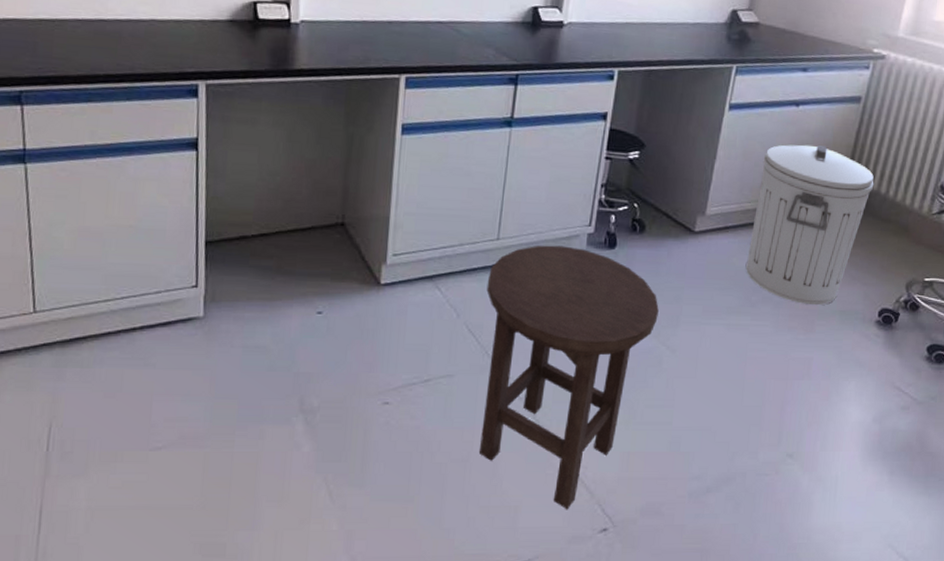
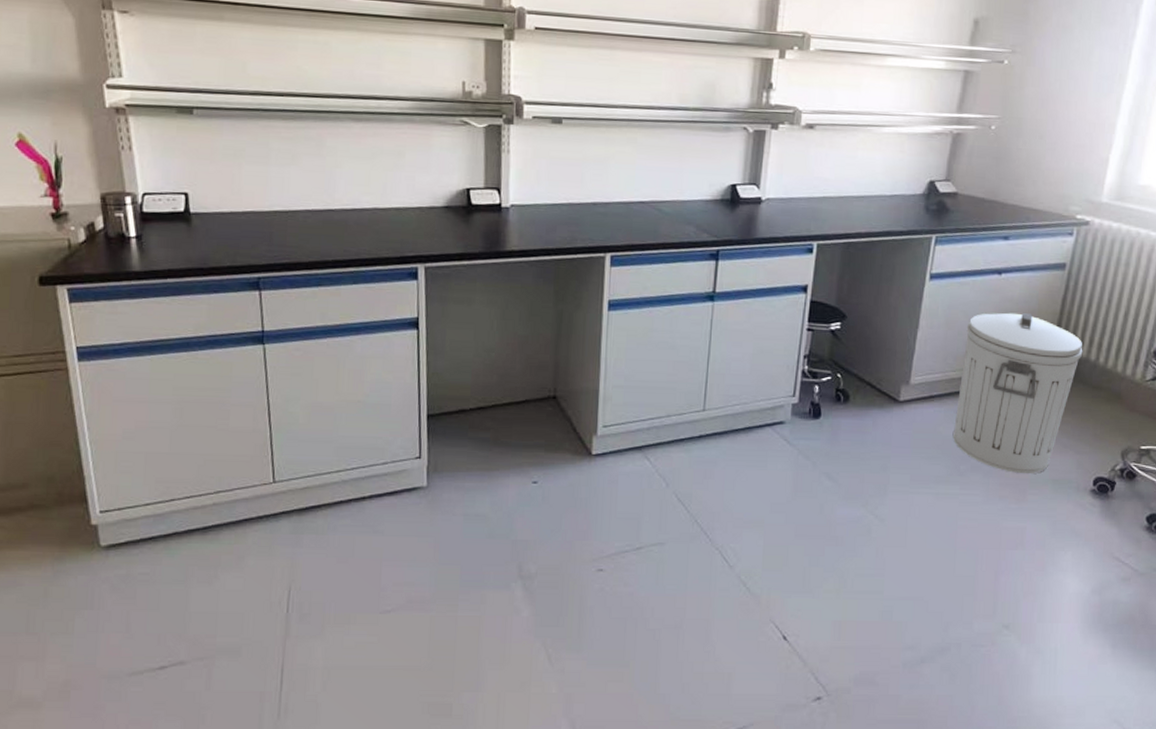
stool: present [480,245,659,510] -> none [692,415,866,678]

